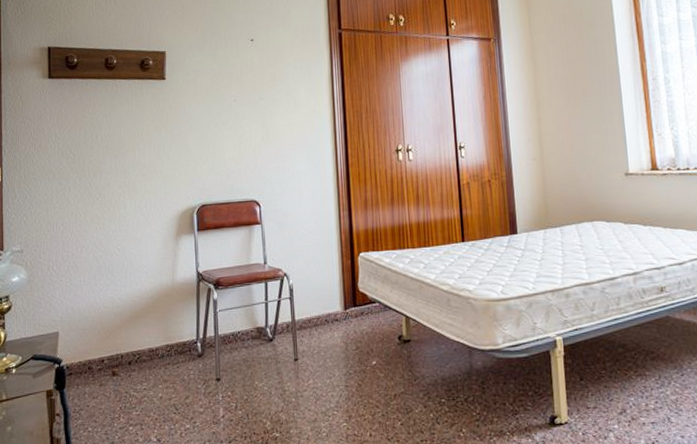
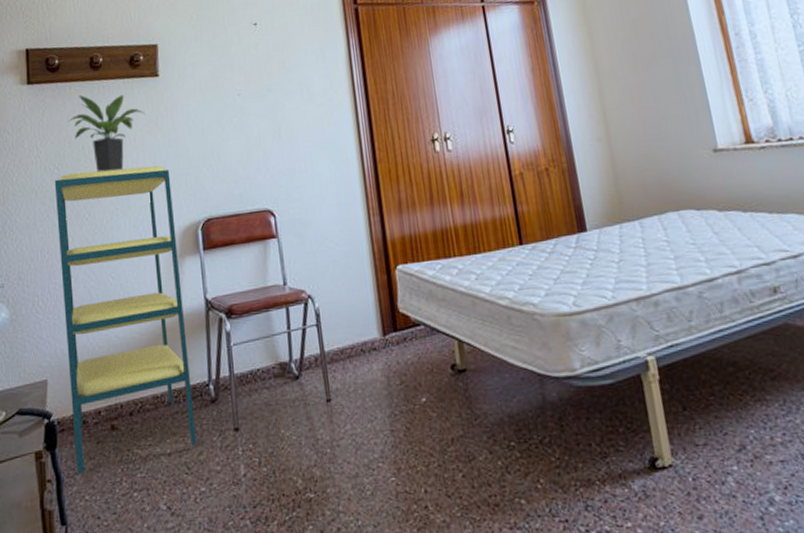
shelving unit: none [70,157,185,411] -> present [54,166,197,475]
potted plant: none [84,91,152,159] -> present [68,94,145,173]

